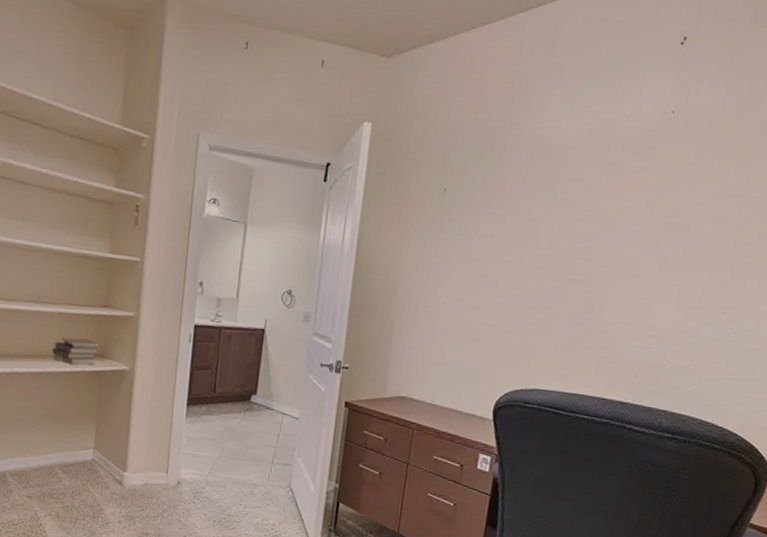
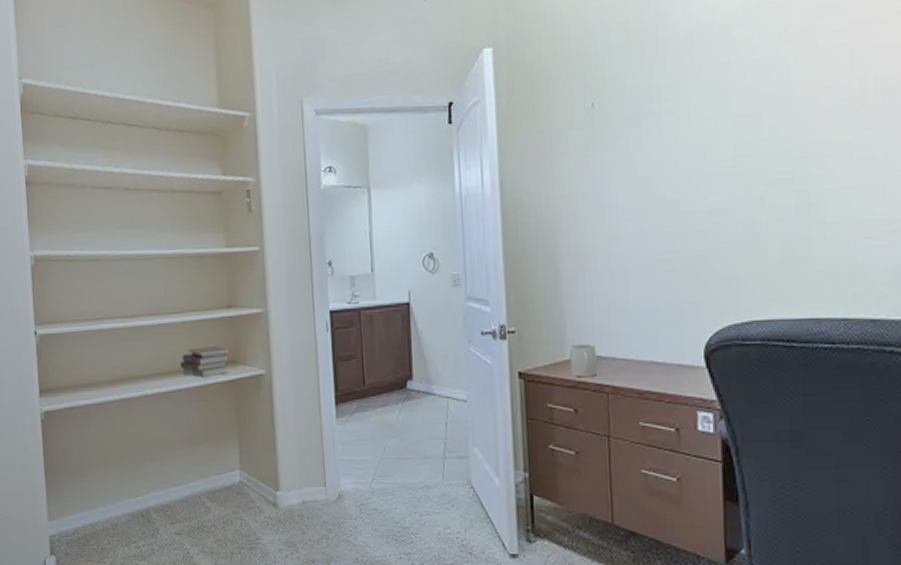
mug: none [387,385,411,415] -> present [569,343,598,378]

